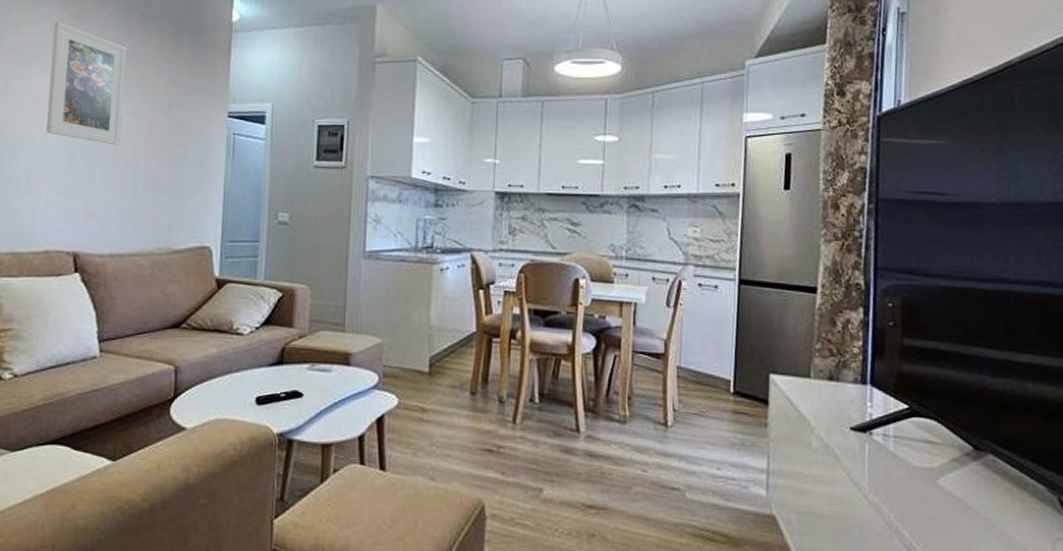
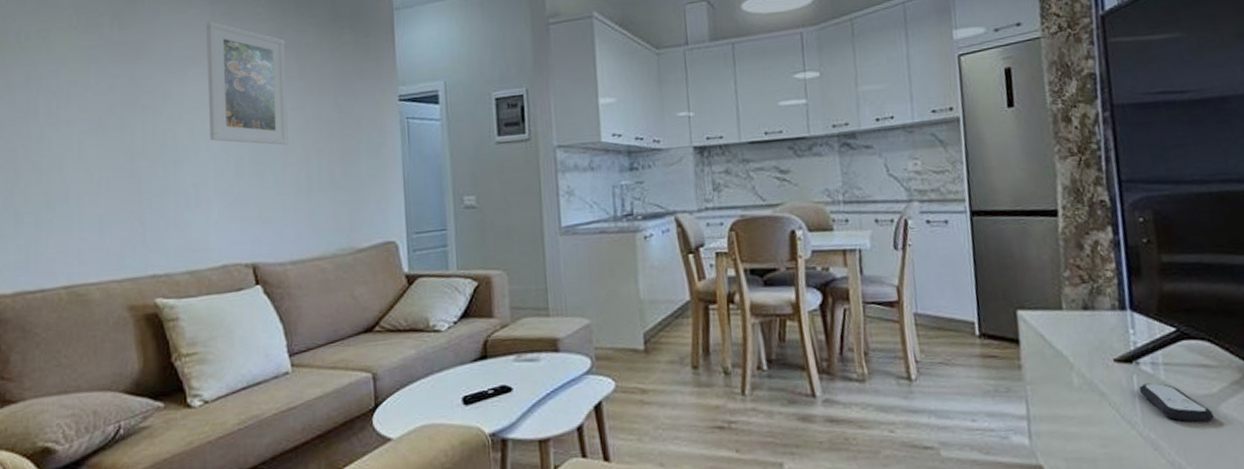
remote control: none [869,452,932,493] -> present [1139,383,1214,423]

